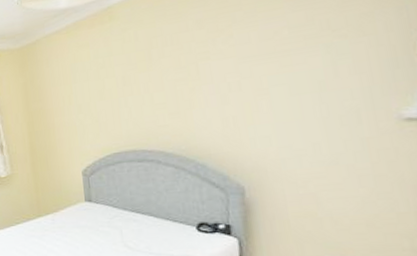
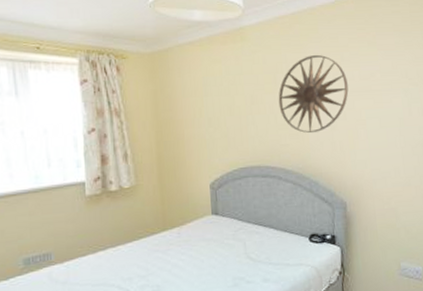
wall art: none [154,20,244,111] -> present [278,55,349,134]

